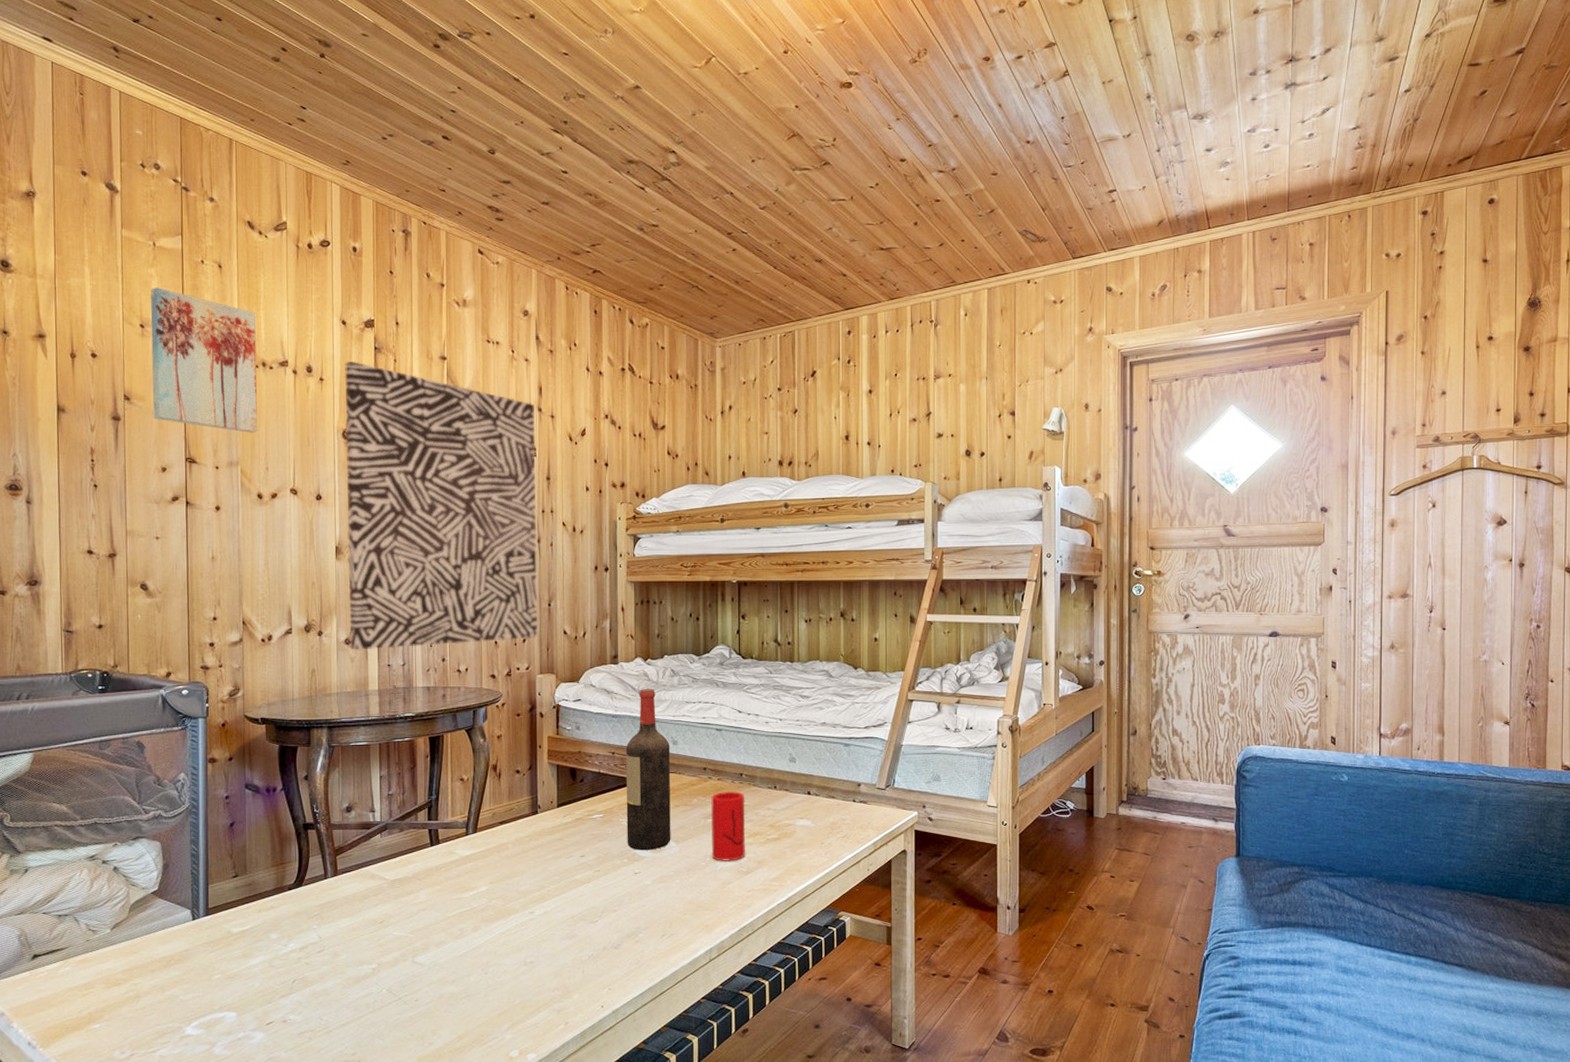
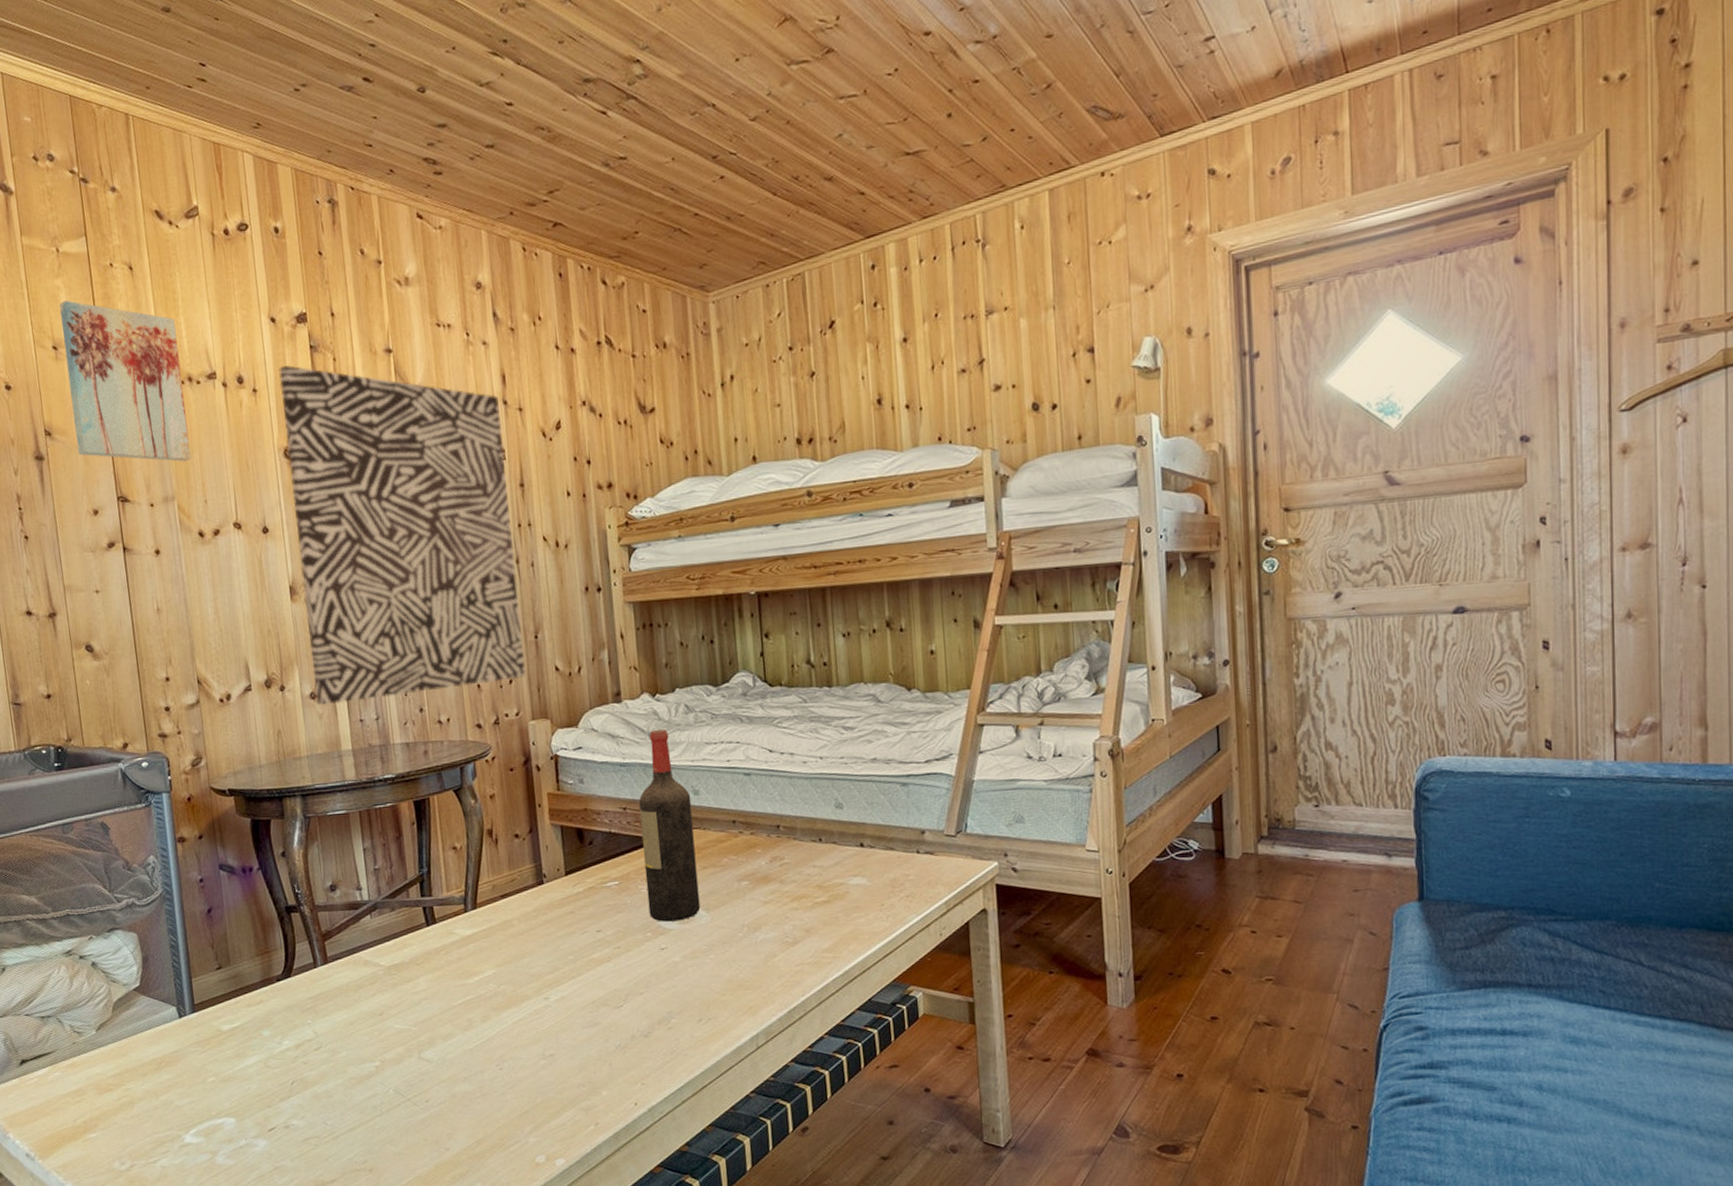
cup: present [710,790,745,861] -> none [744,846,790,931]

